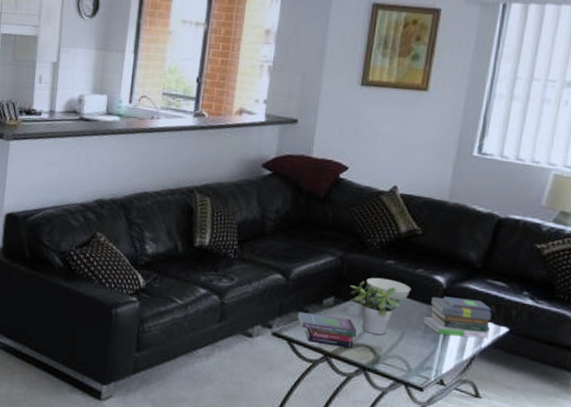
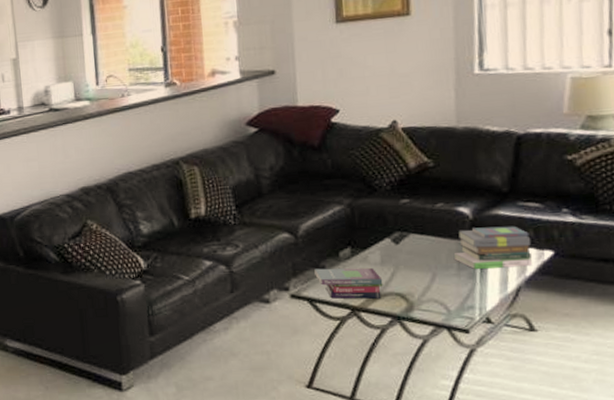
potted plant: present [350,281,400,335] -> none [365,225,424,280]
bowl: present [366,277,411,302] -> none [382,219,434,242]

